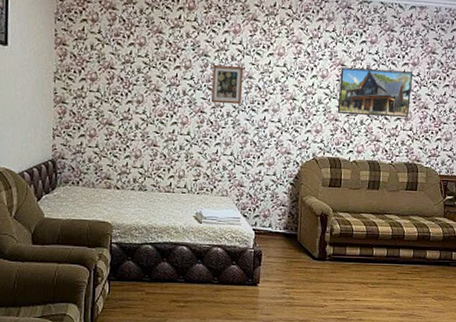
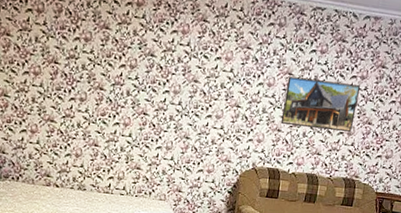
picture frame: present [211,65,244,105] -> none [155,66,190,109]

